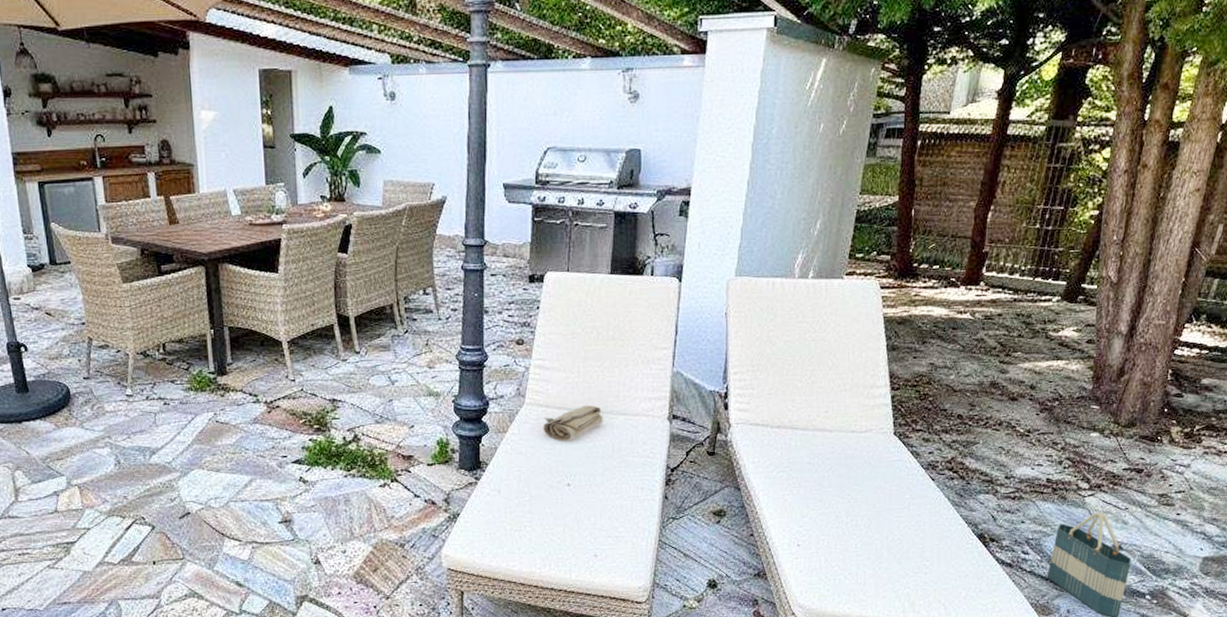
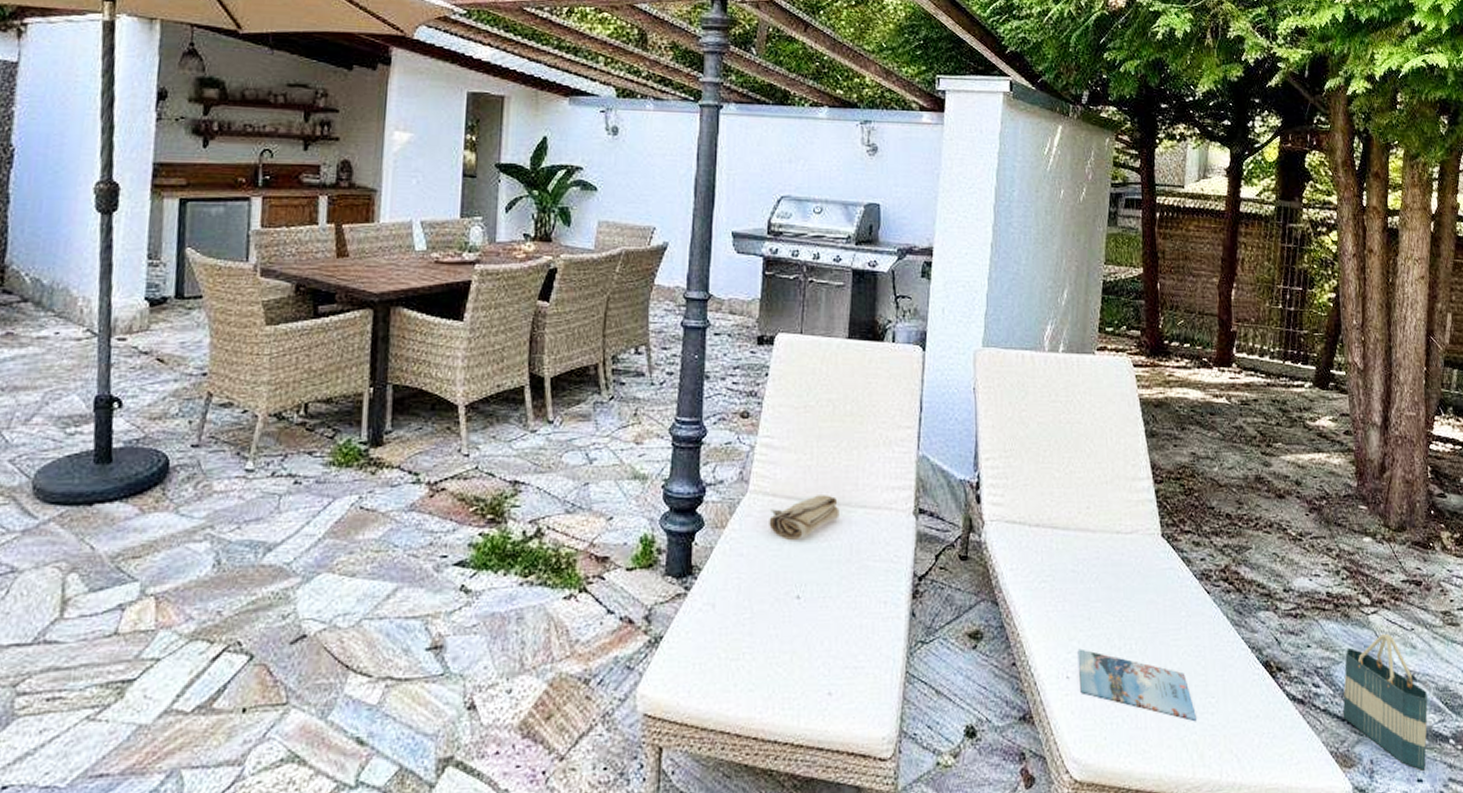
magazine: none [808,523,911,578] -> present [1077,648,1196,721]

